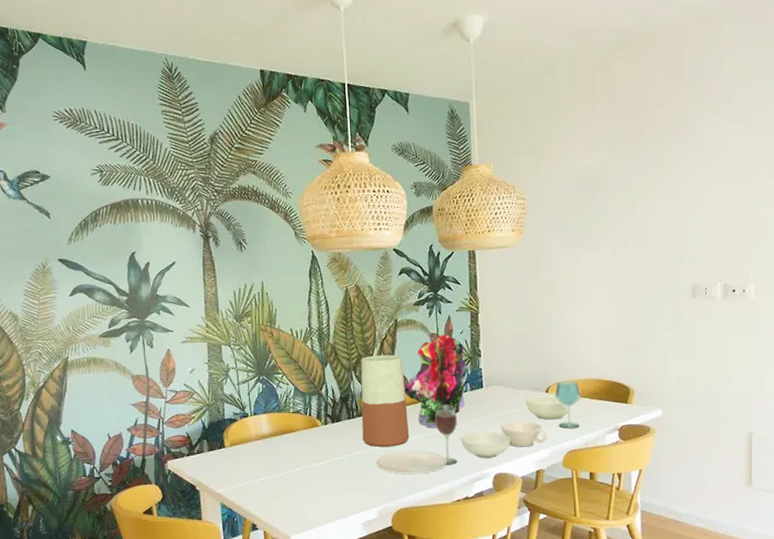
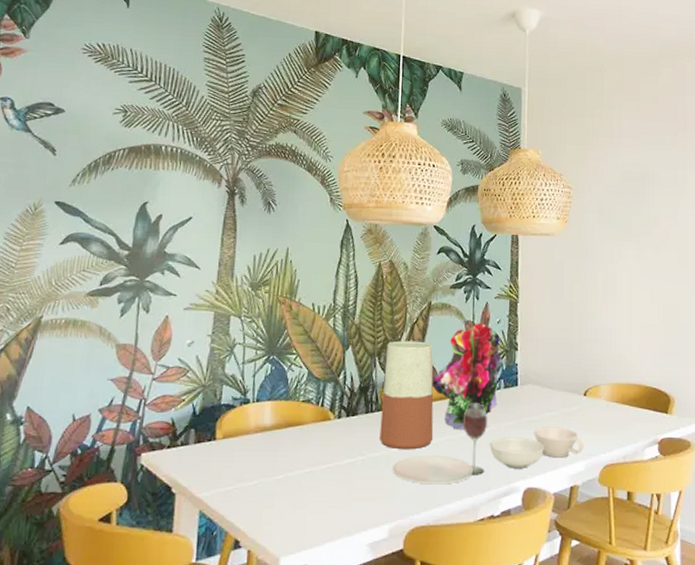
bowl: present [525,394,573,420] -> none [562,398,611,427]
wine glass: present [555,381,581,428] -> none [593,384,620,438]

